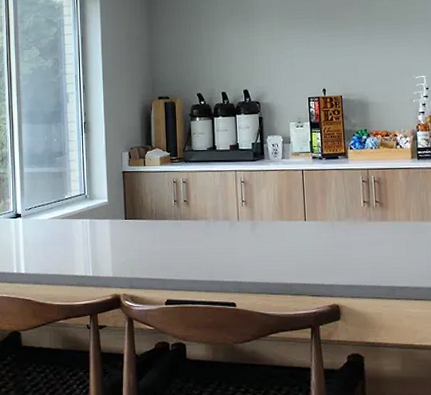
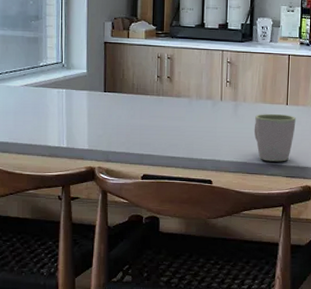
mug: none [273,231,317,280] -> present [254,114,296,162]

